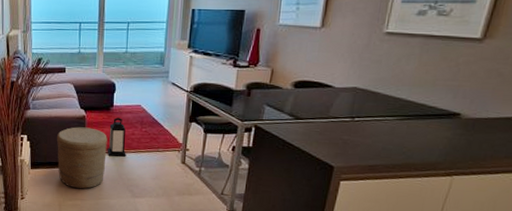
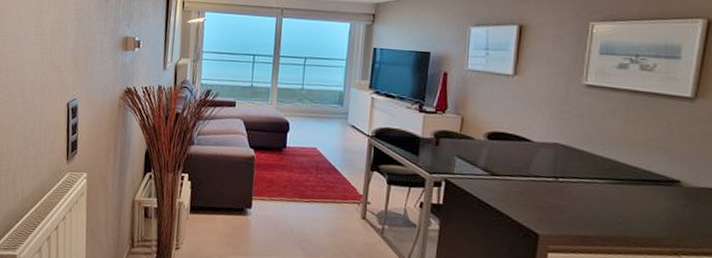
woven basket: present [56,127,108,189] -> none [220,168,278,242]
lantern: present [107,117,126,157] -> none [277,160,299,207]

